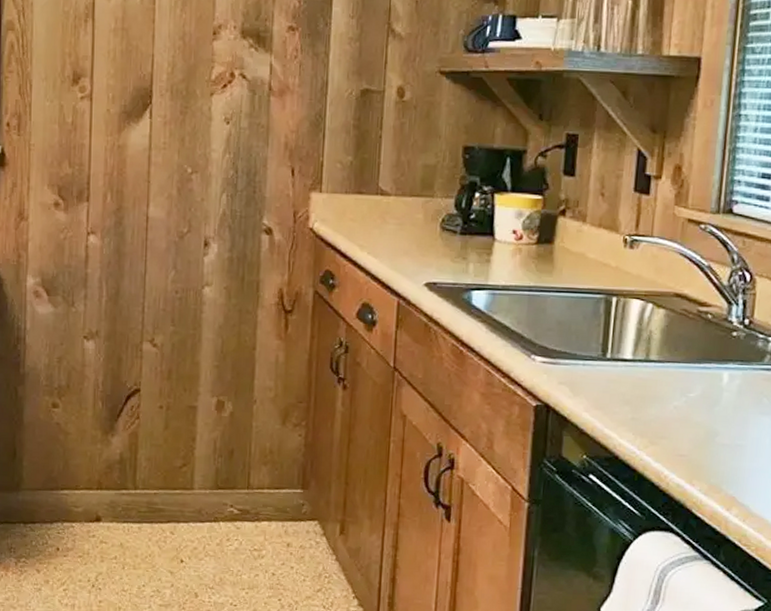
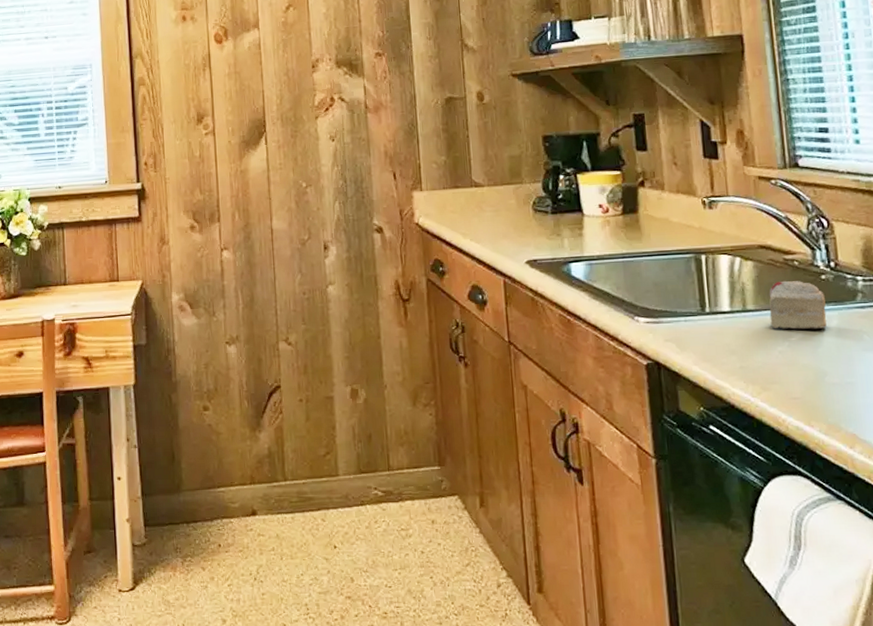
cake slice: none [671,333,732,387] -> present [769,280,827,330]

